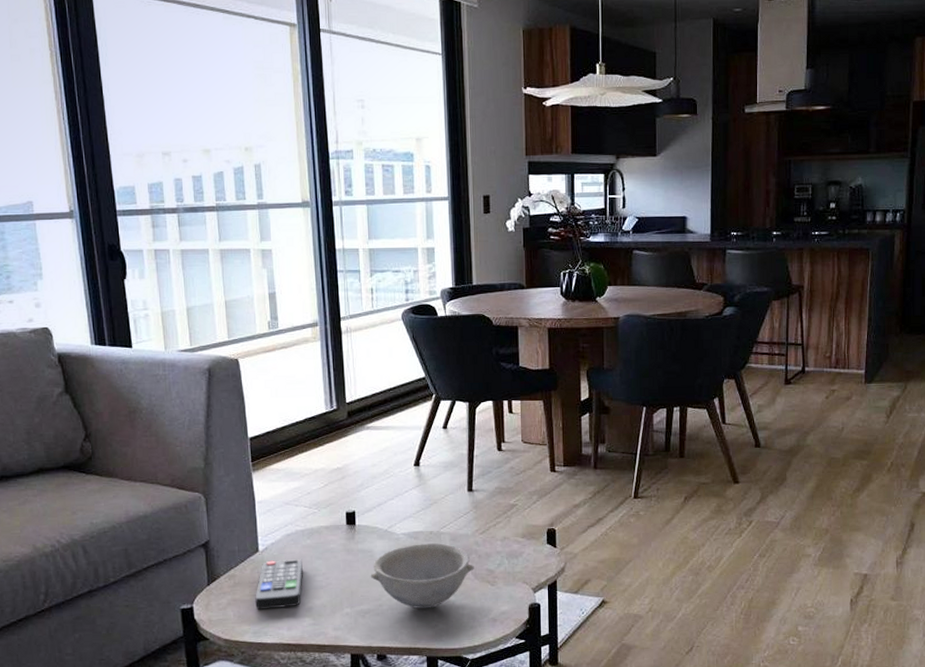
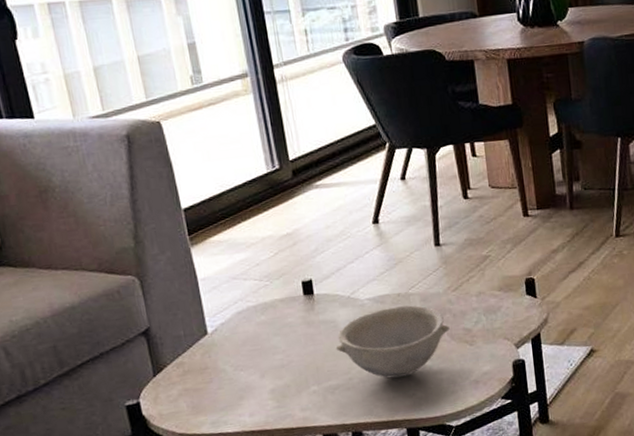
remote control: present [255,558,303,610] -> none [209,337,261,398]

